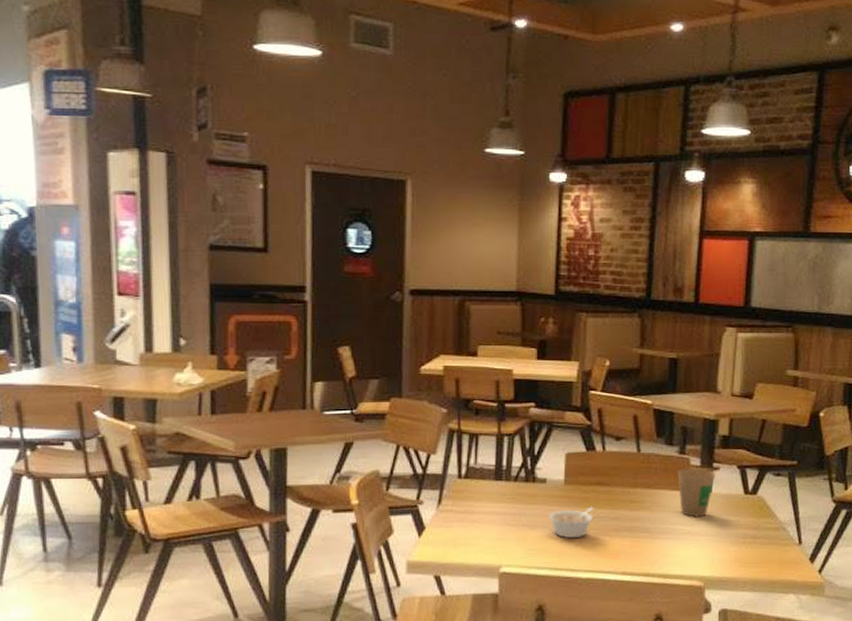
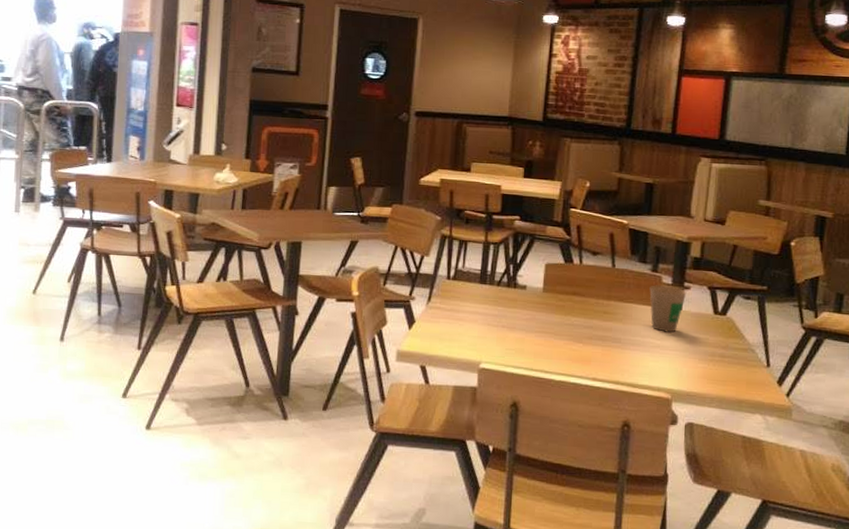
legume: present [549,506,594,539] -> none [527,314,569,342]

